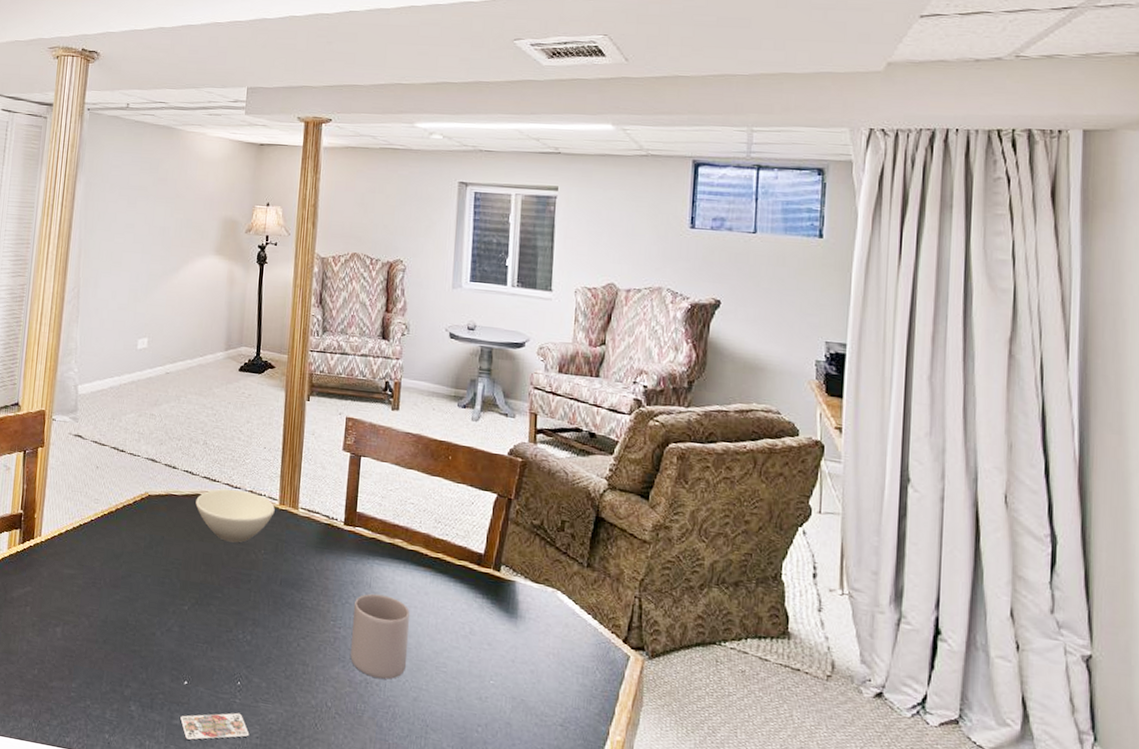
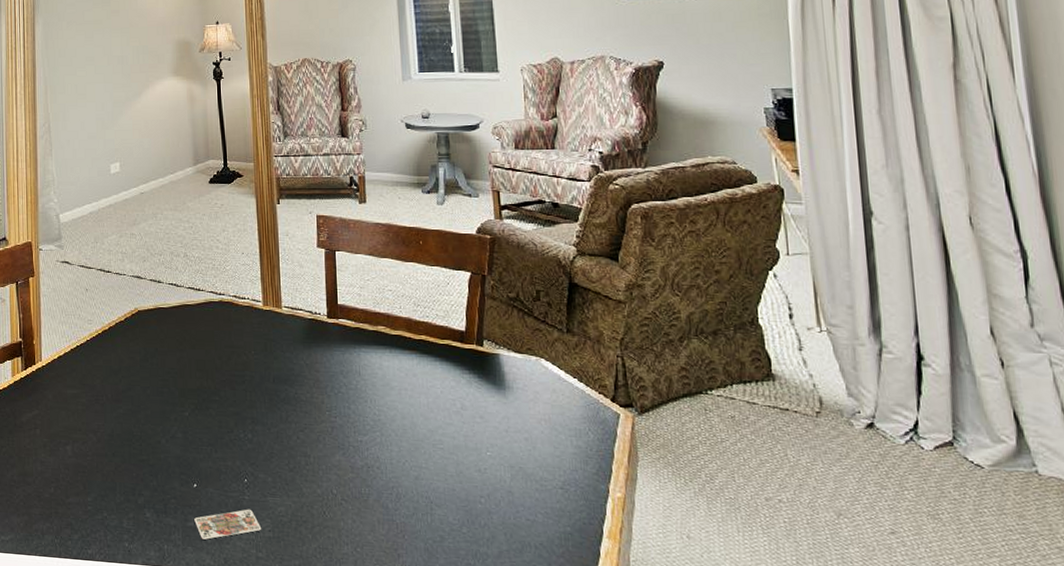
bowl: present [196,489,275,543] -> none [183,296,260,347]
mug: present [350,593,411,680] -> none [346,381,404,462]

